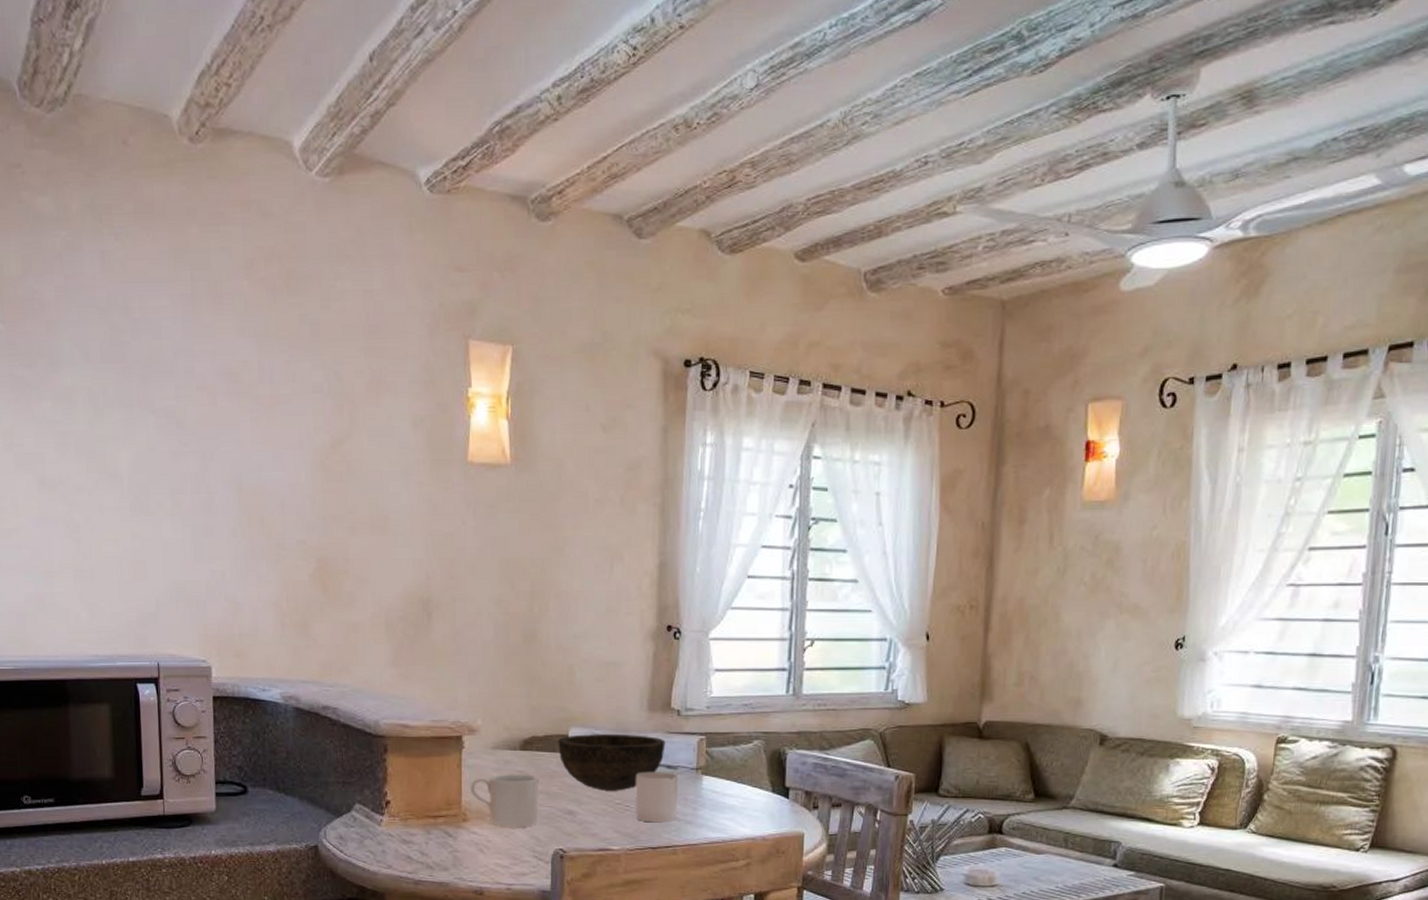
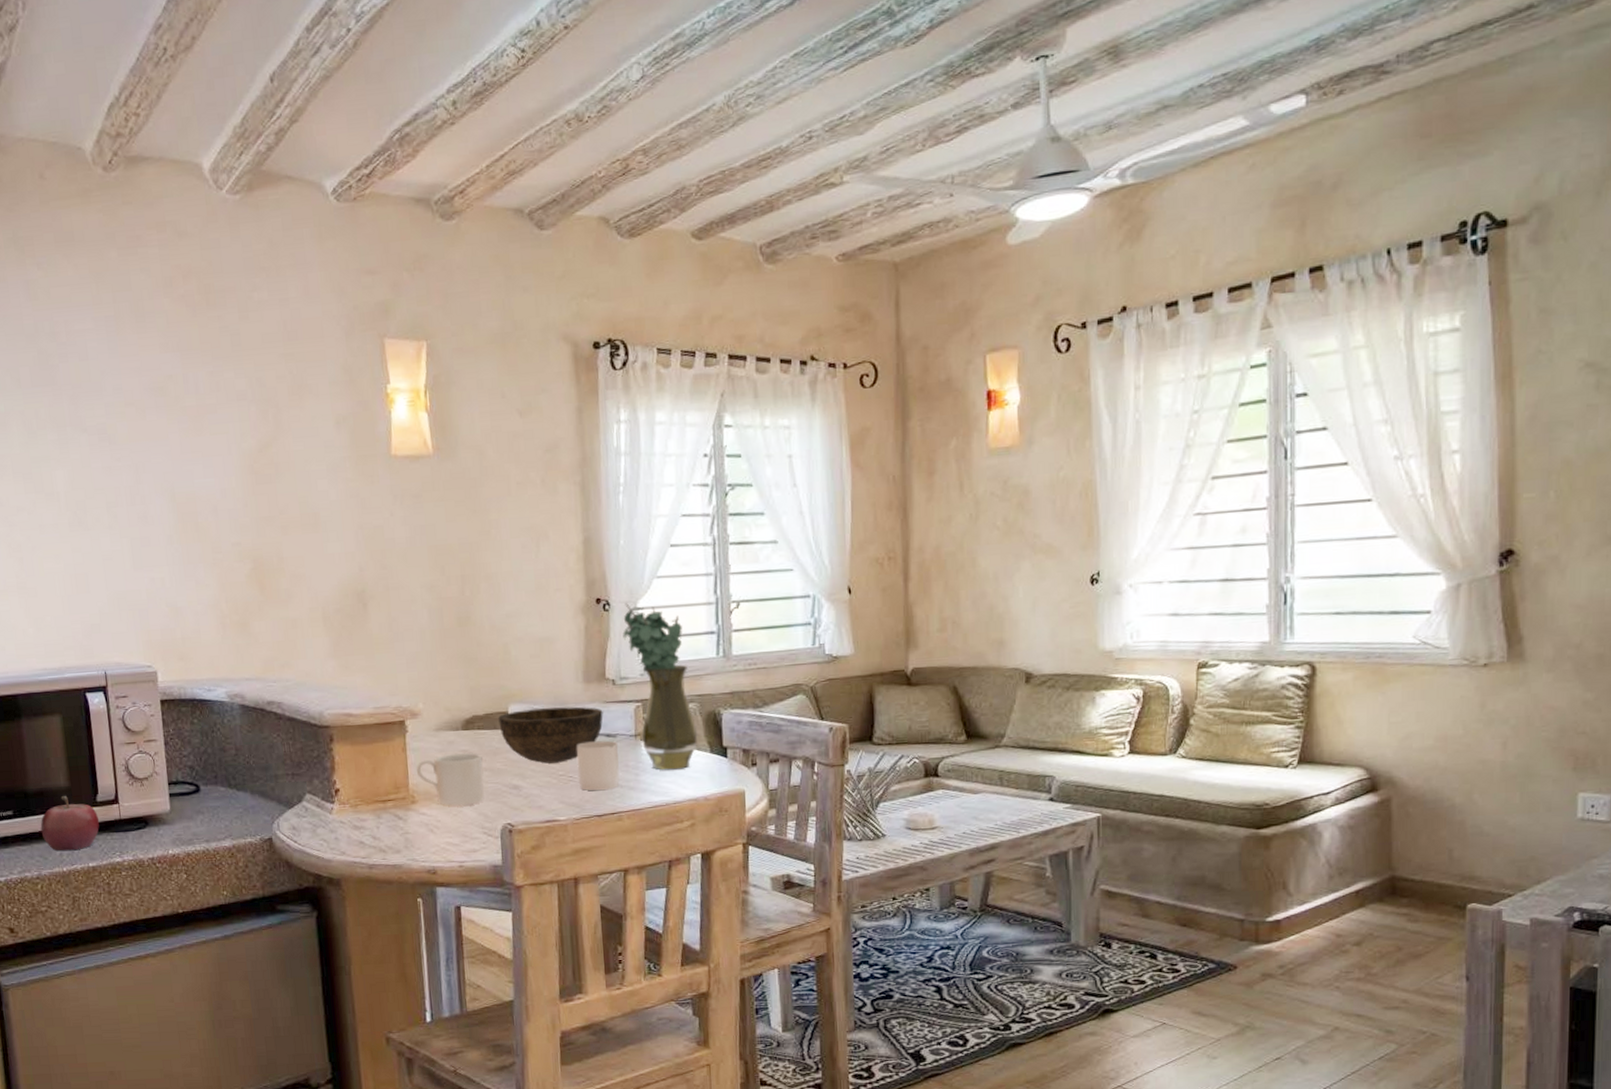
fruit: none [81,788,142,844] -> present [40,796,99,851]
vase: none [692,631,761,807] -> present [623,602,698,770]

